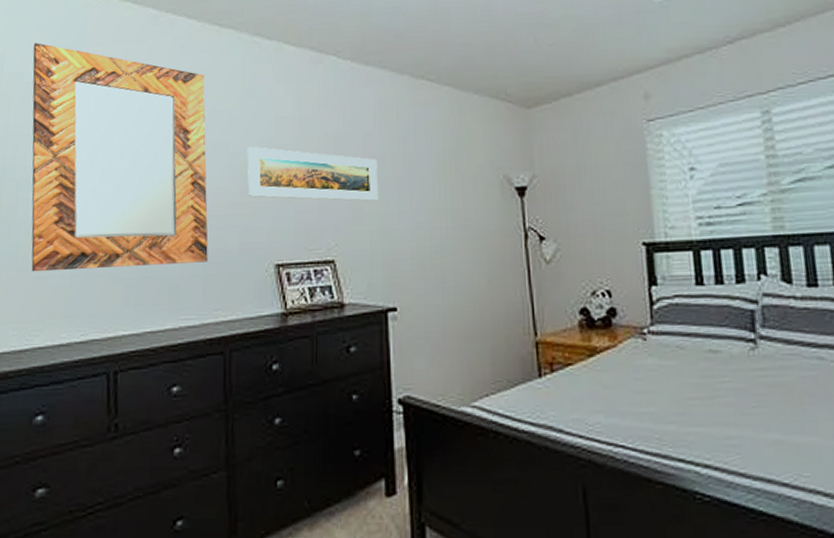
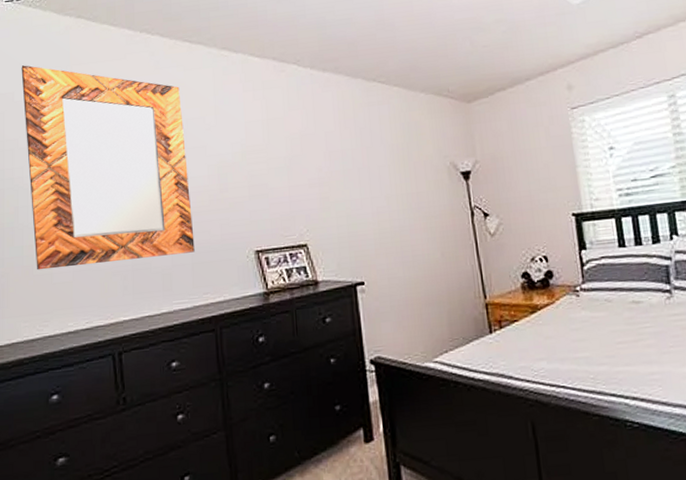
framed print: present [247,146,379,201] -> none [223,148,343,193]

